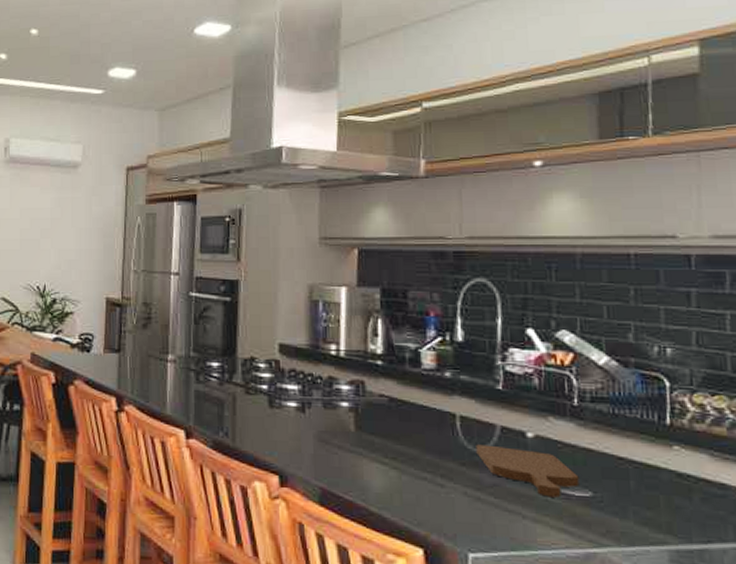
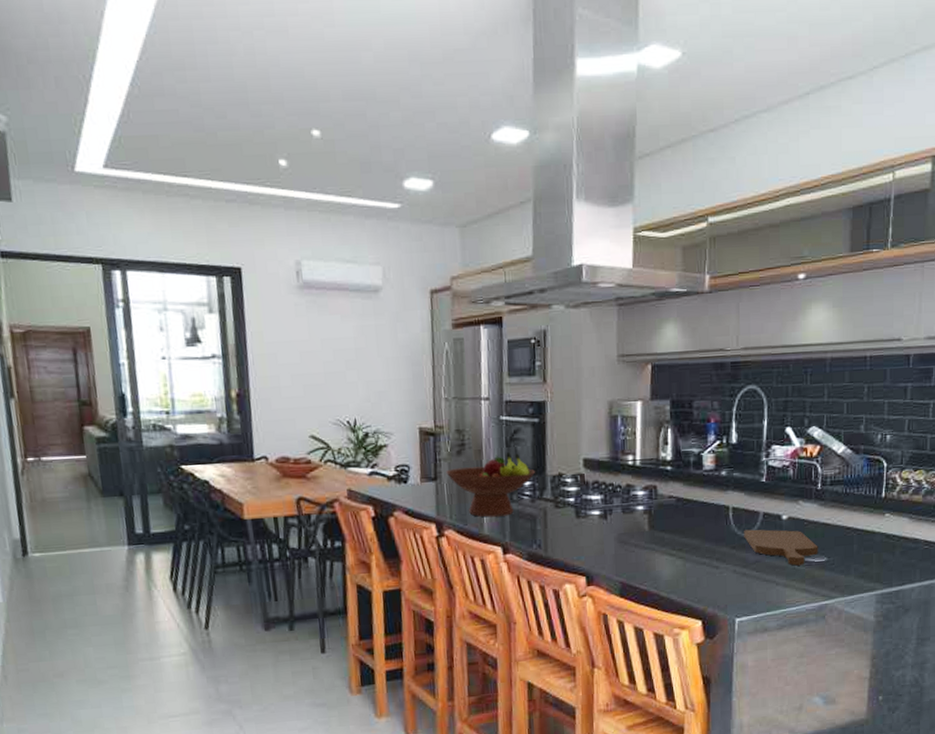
fruit bowl: none [130,330,226,397] -> present [446,453,536,517]

